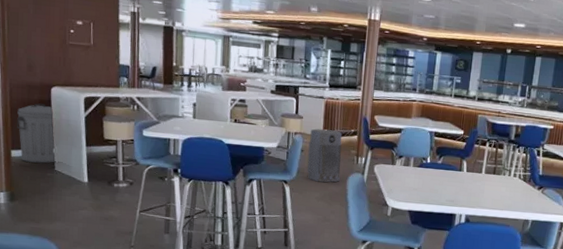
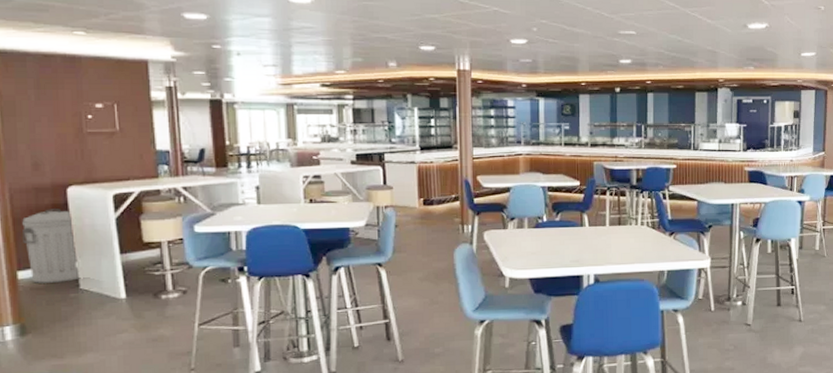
air purifier: present [306,128,342,183] -> none [403,198,445,260]

